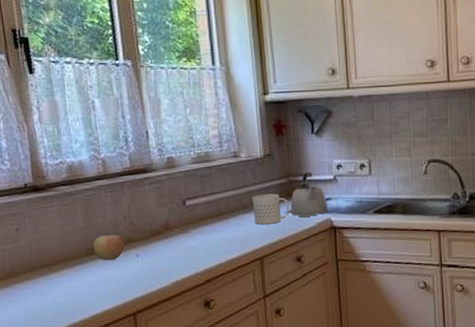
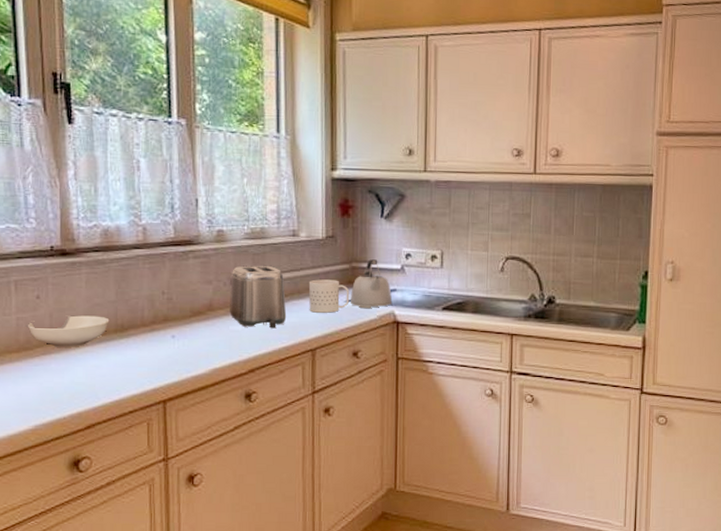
bowl: none [10,242,81,273] -> present [27,315,110,348]
fruit: present [93,231,125,261] -> none [124,307,160,340]
toaster: none [183,186,235,242] -> present [230,266,287,329]

